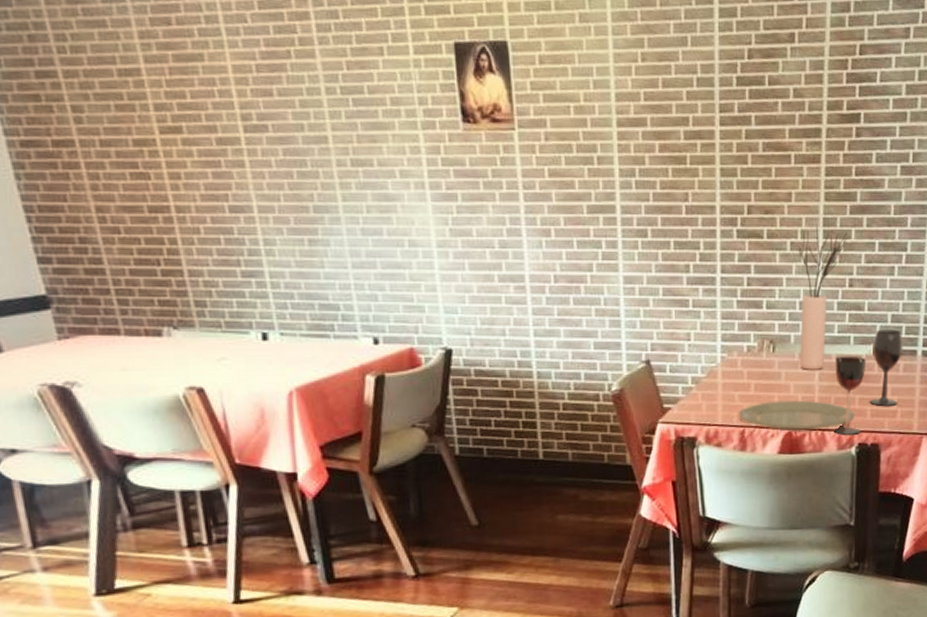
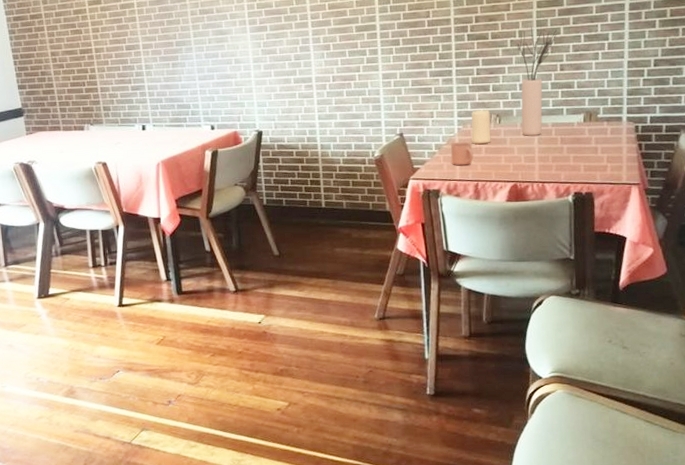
cup: none [711,374,740,406] -> present [450,141,474,166]
candle: none [737,333,762,378] -> present [471,109,491,144]
plate: present [738,400,854,430] -> none [472,159,570,183]
wineglass: present [833,355,867,435] -> none [551,123,578,186]
wine glass: present [869,329,903,406] -> none [582,101,610,162]

